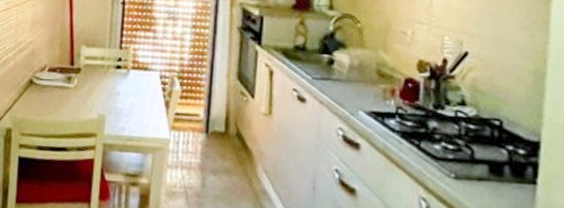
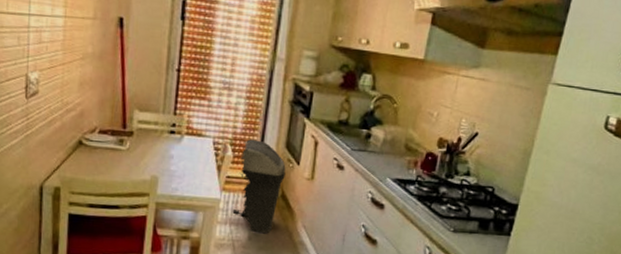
trash can: none [183,71,239,180] -> present [232,139,286,234]

